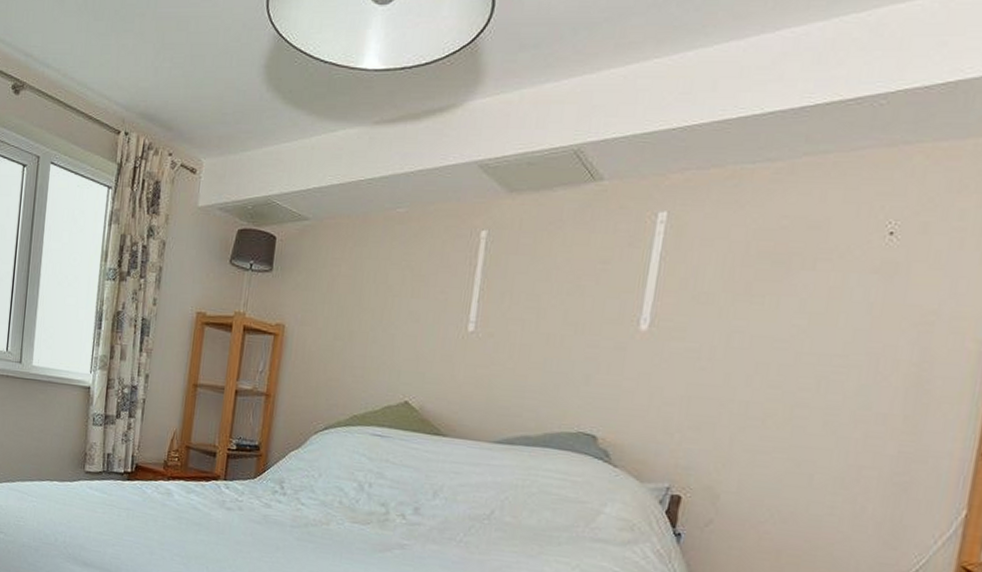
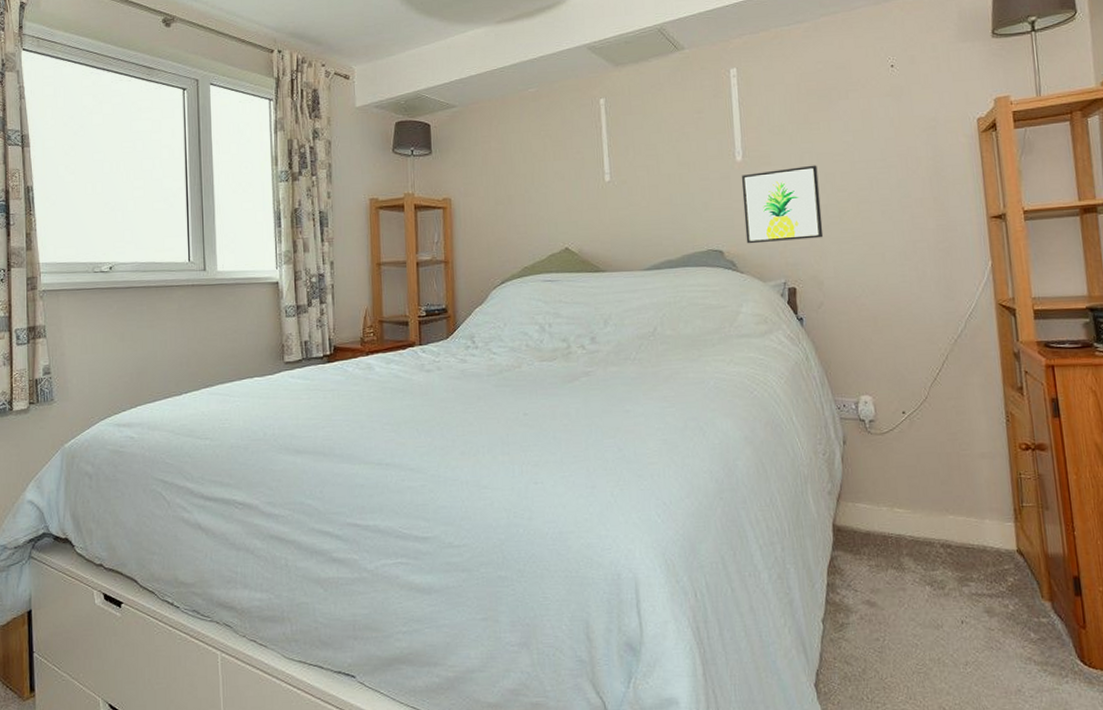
wall art: none [629,348,748,442] -> present [741,165,824,244]

